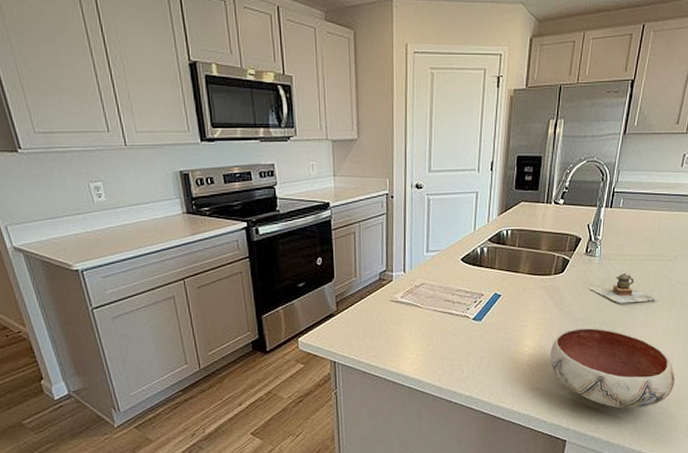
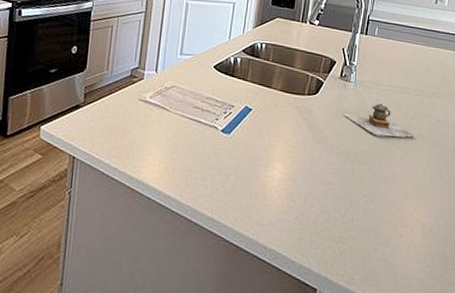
bowl: present [550,328,675,409] -> none [301,157,439,262]

